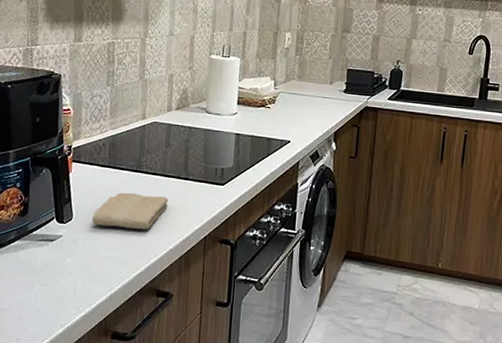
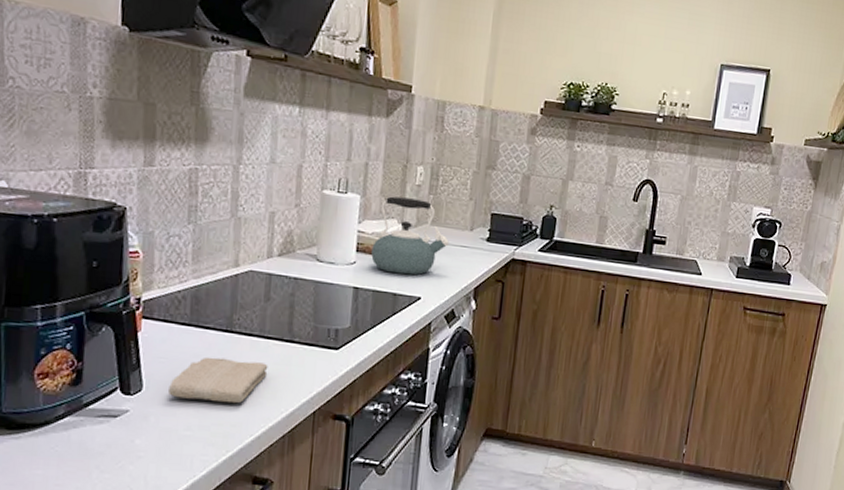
kettle: none [249,58,313,123] -> present [371,196,449,275]

